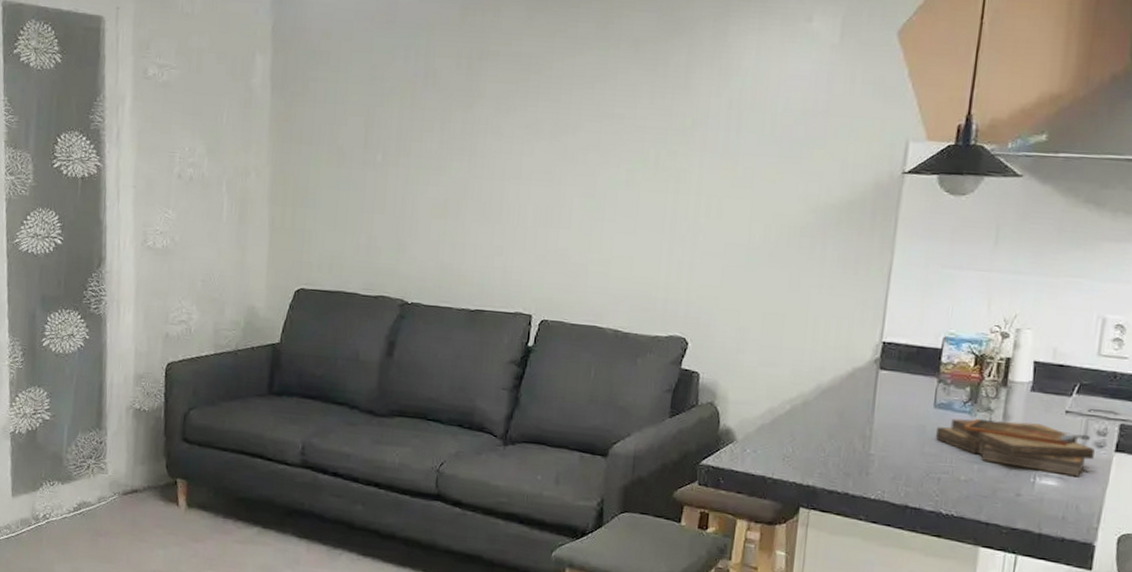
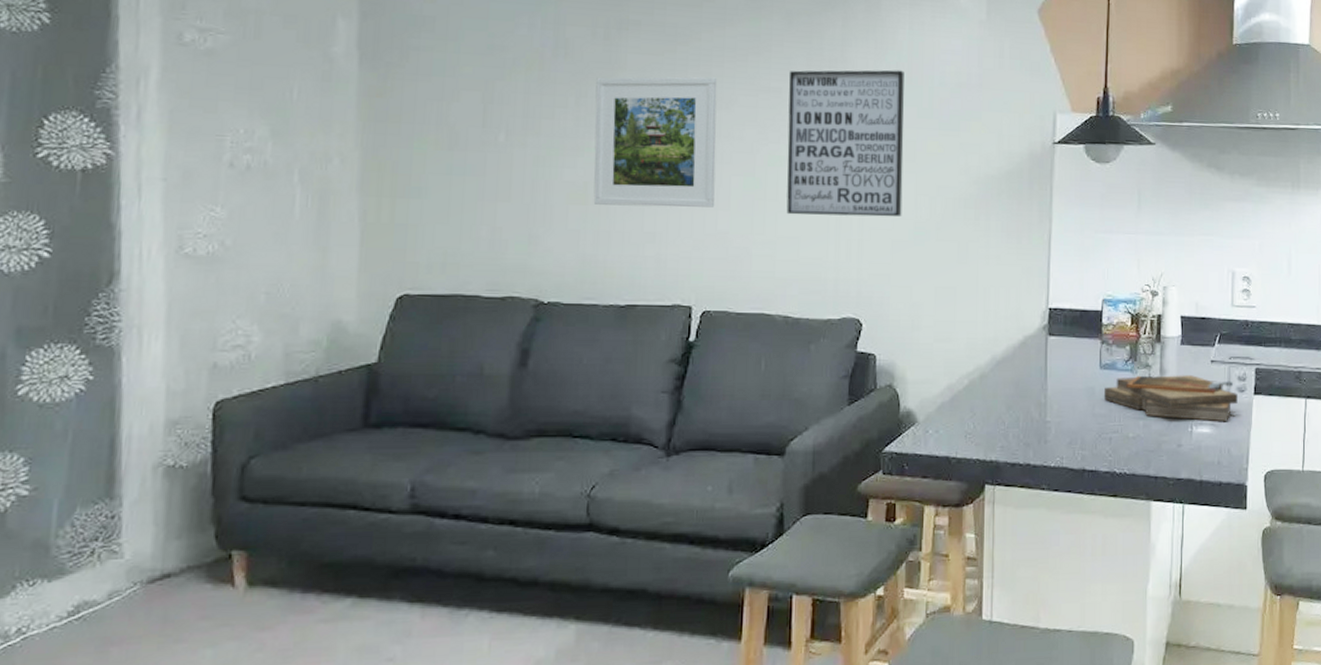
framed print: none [452,103,565,226] -> present [593,76,718,207]
wall art: none [622,96,748,243] -> present [786,70,904,217]

